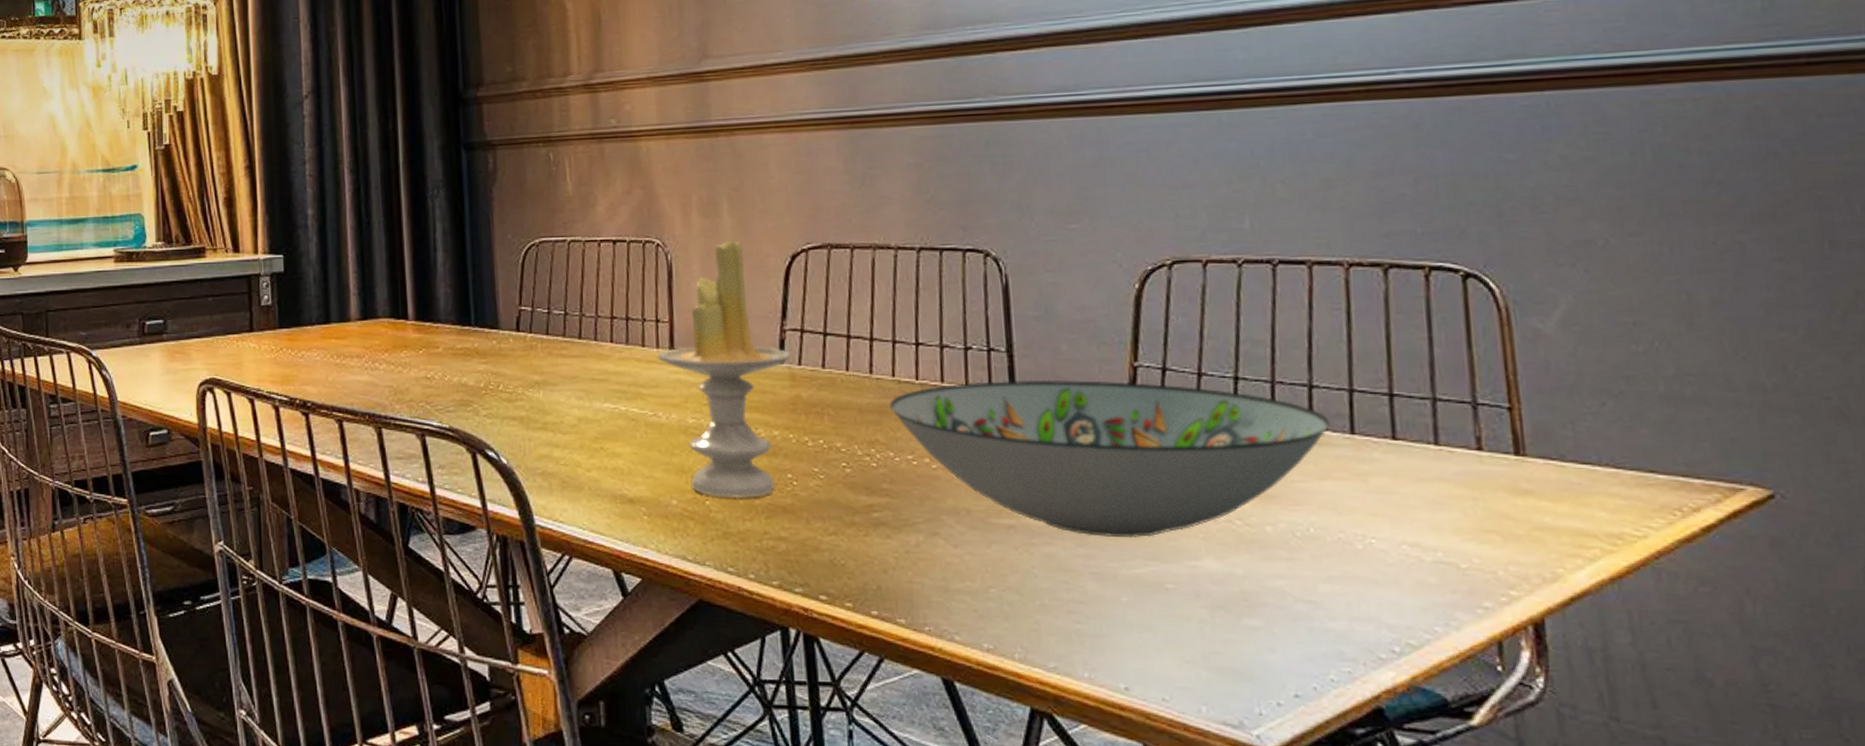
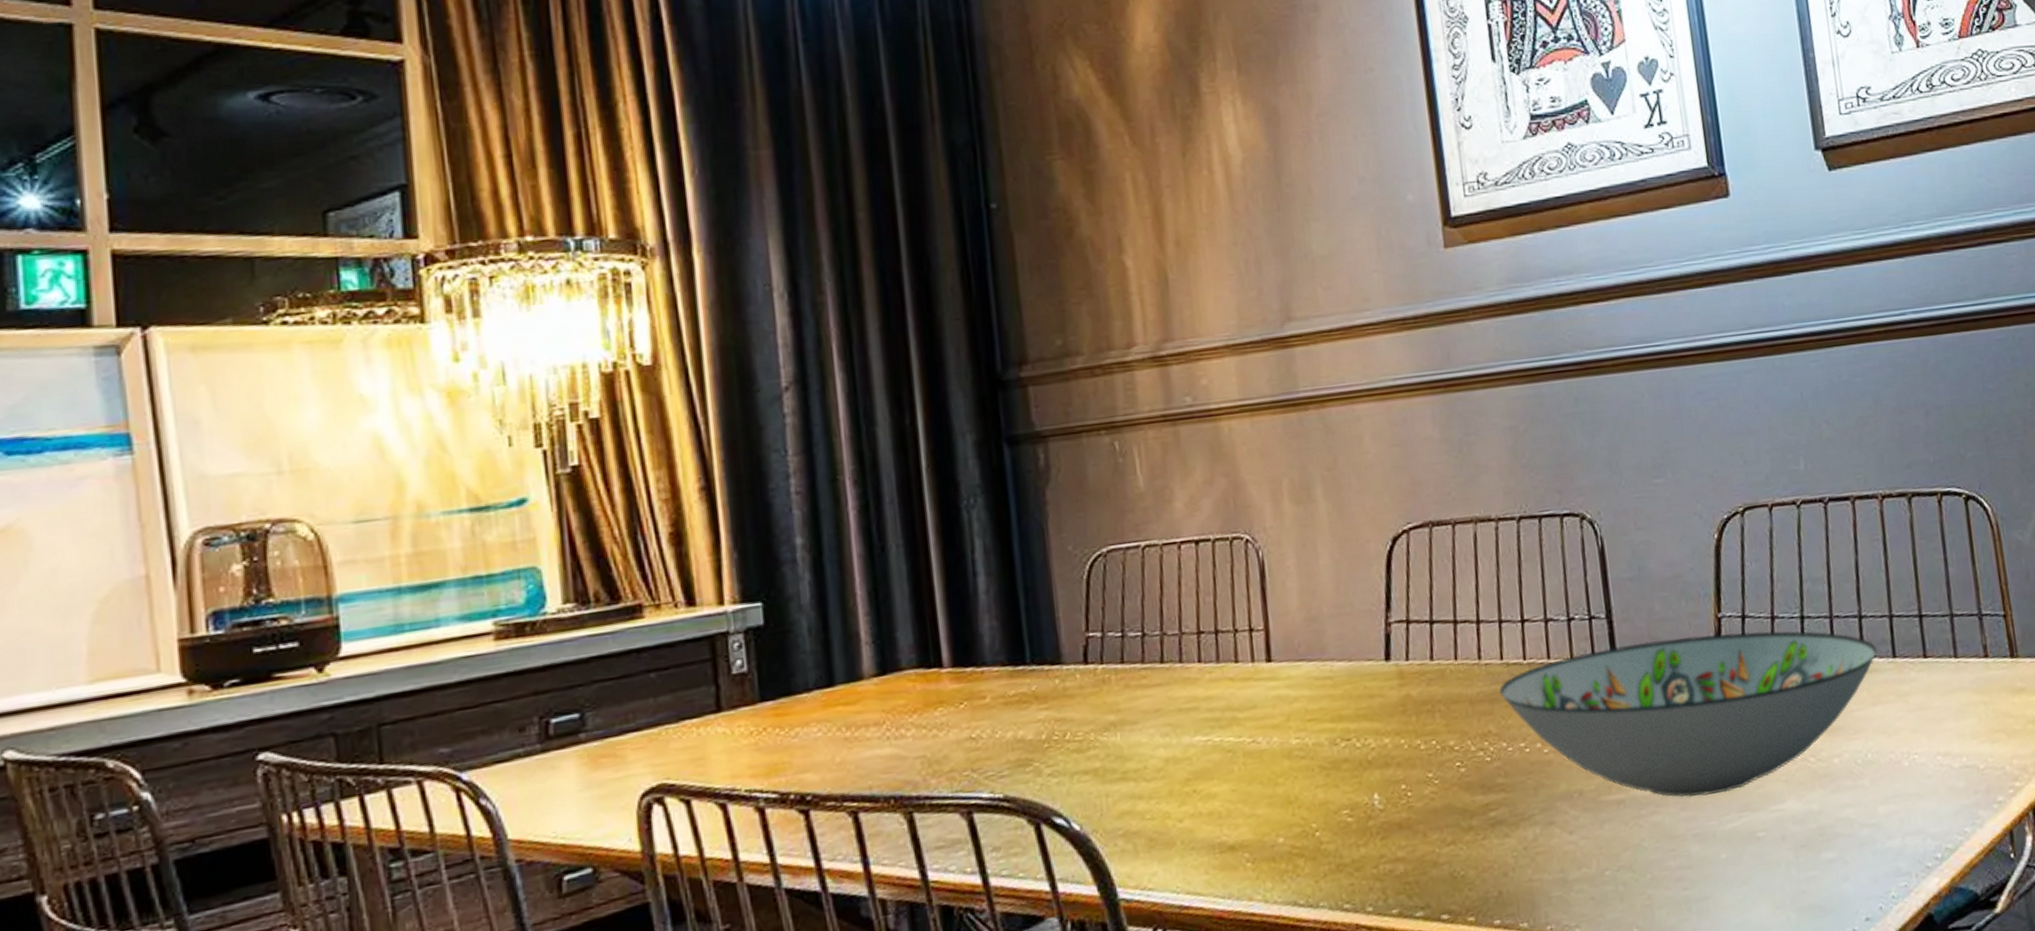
candle: present [657,240,791,499] -> none [1253,527,1398,826]

